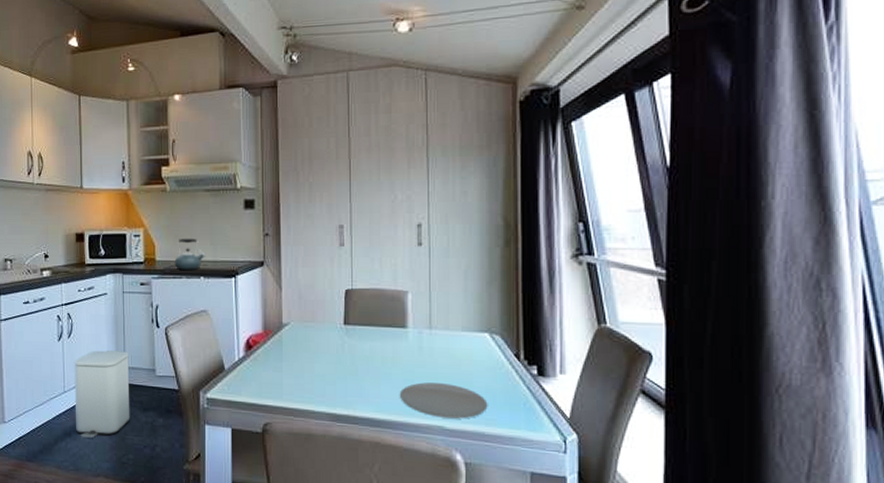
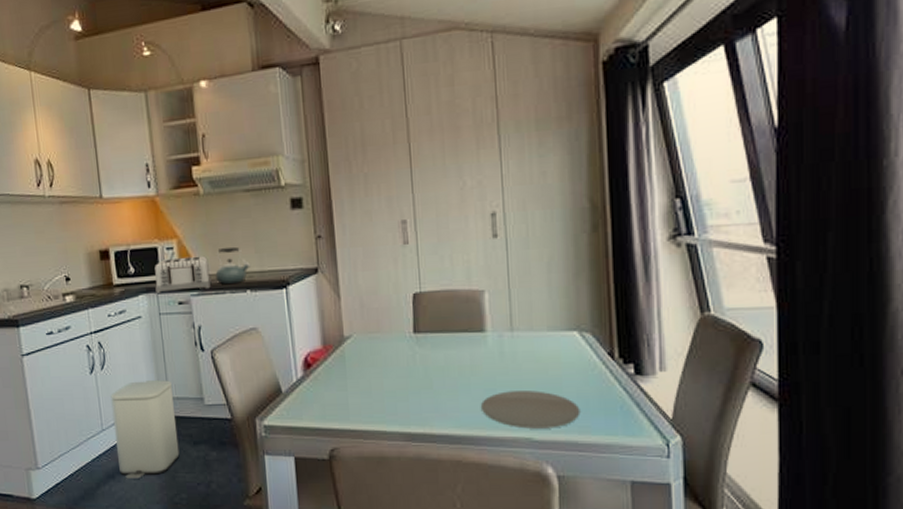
toaster: none [121,244,169,275] -> present [155,256,211,294]

